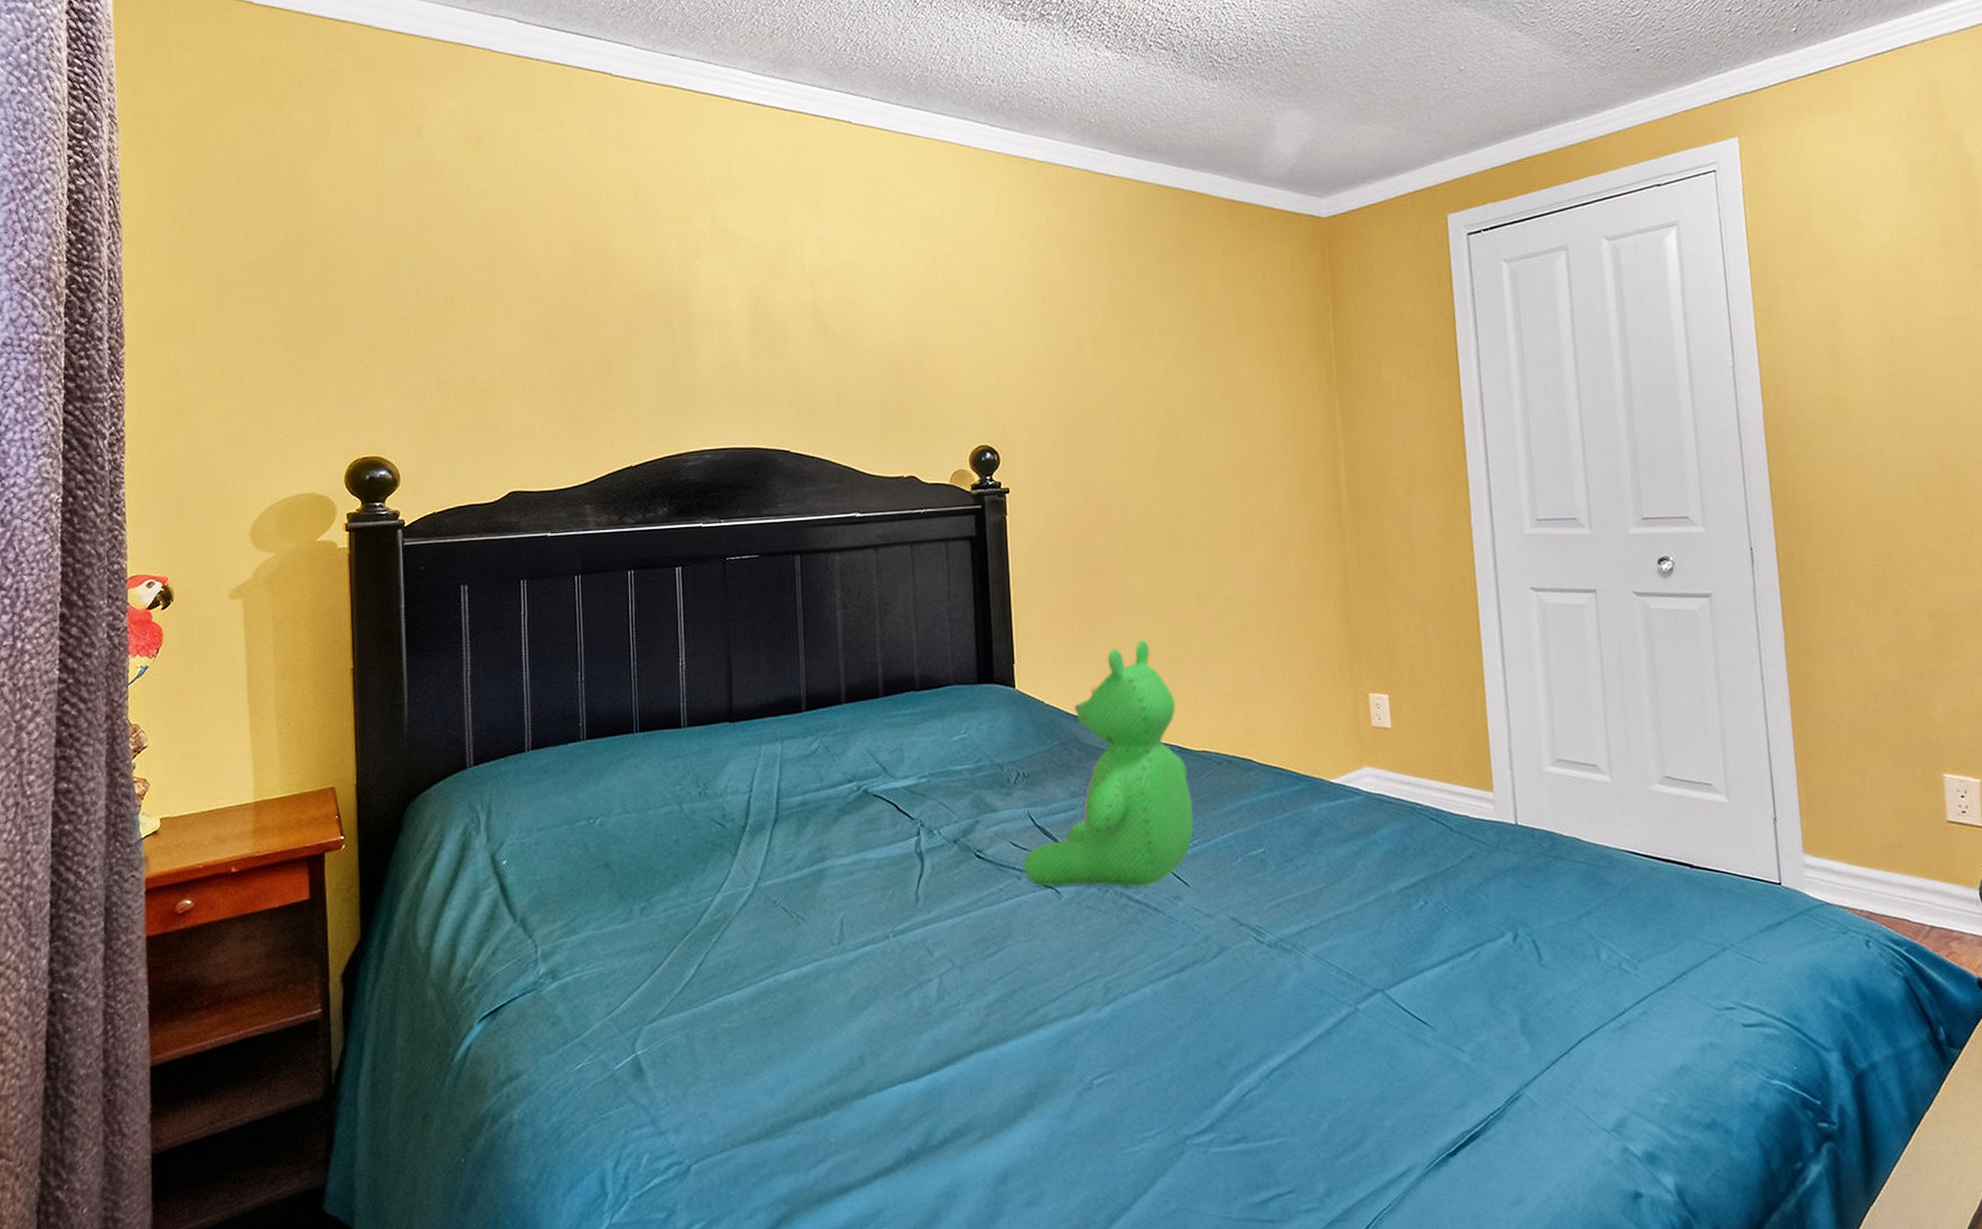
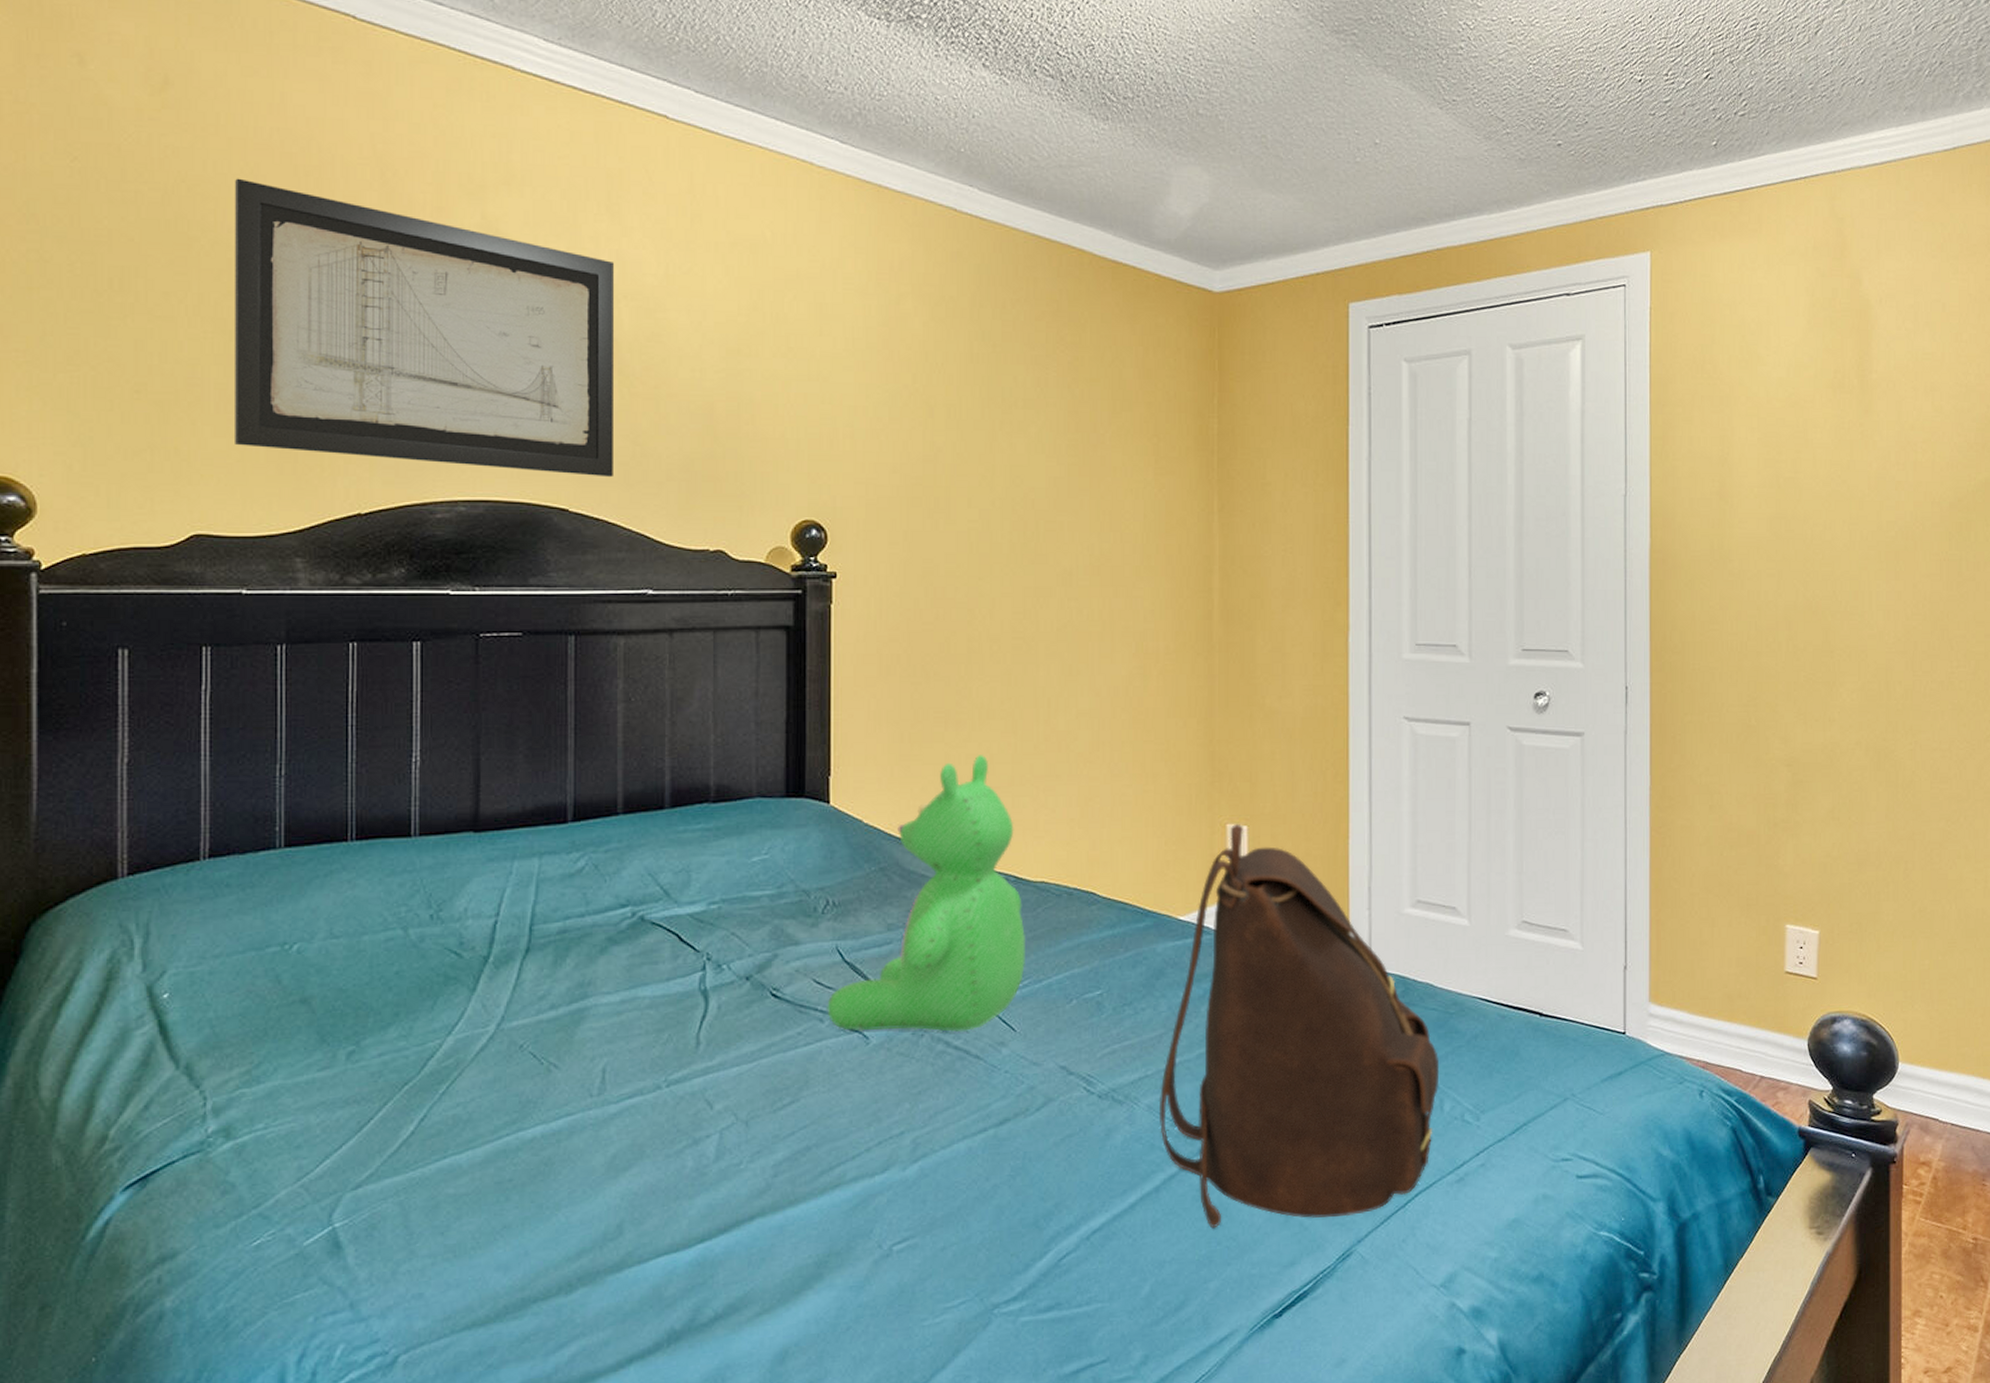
wall art: none [530,209,824,422] -> present [233,178,614,478]
backpack: none [1324,692,1594,1070] -> present [1158,823,1440,1229]

